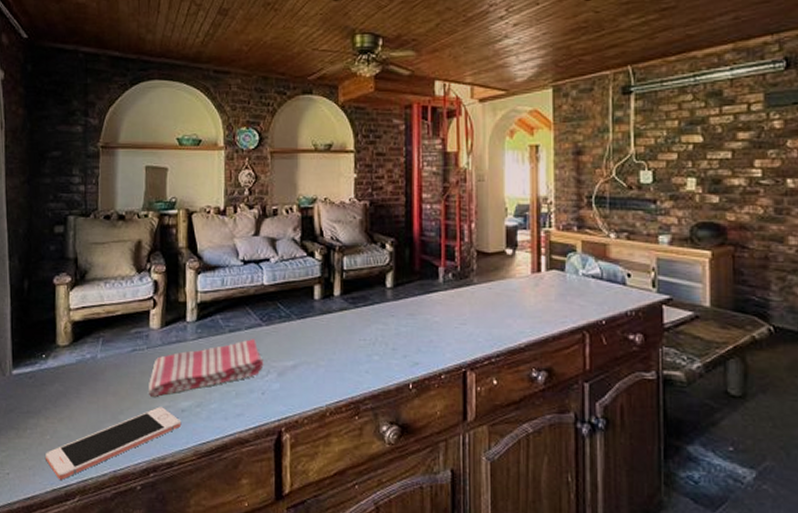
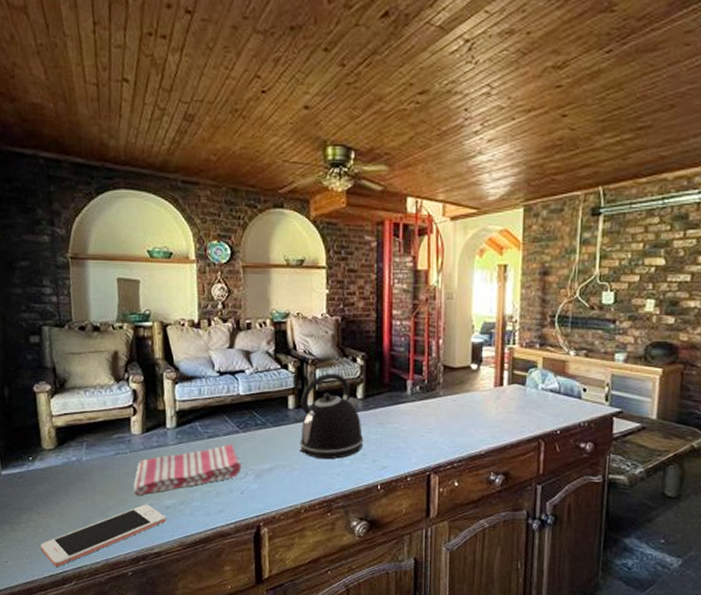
kettle: none [325,260,394,355] -> present [300,373,364,460]

